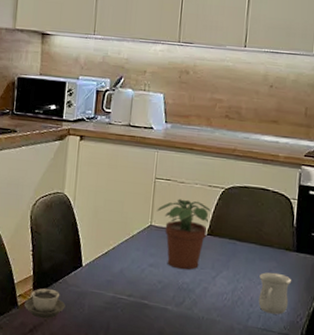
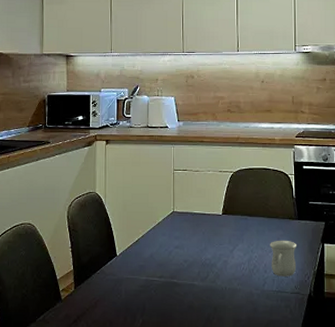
cup: present [24,288,66,319] -> none [68,281,104,309]
potted plant: present [156,198,211,270] -> none [177,185,223,248]

